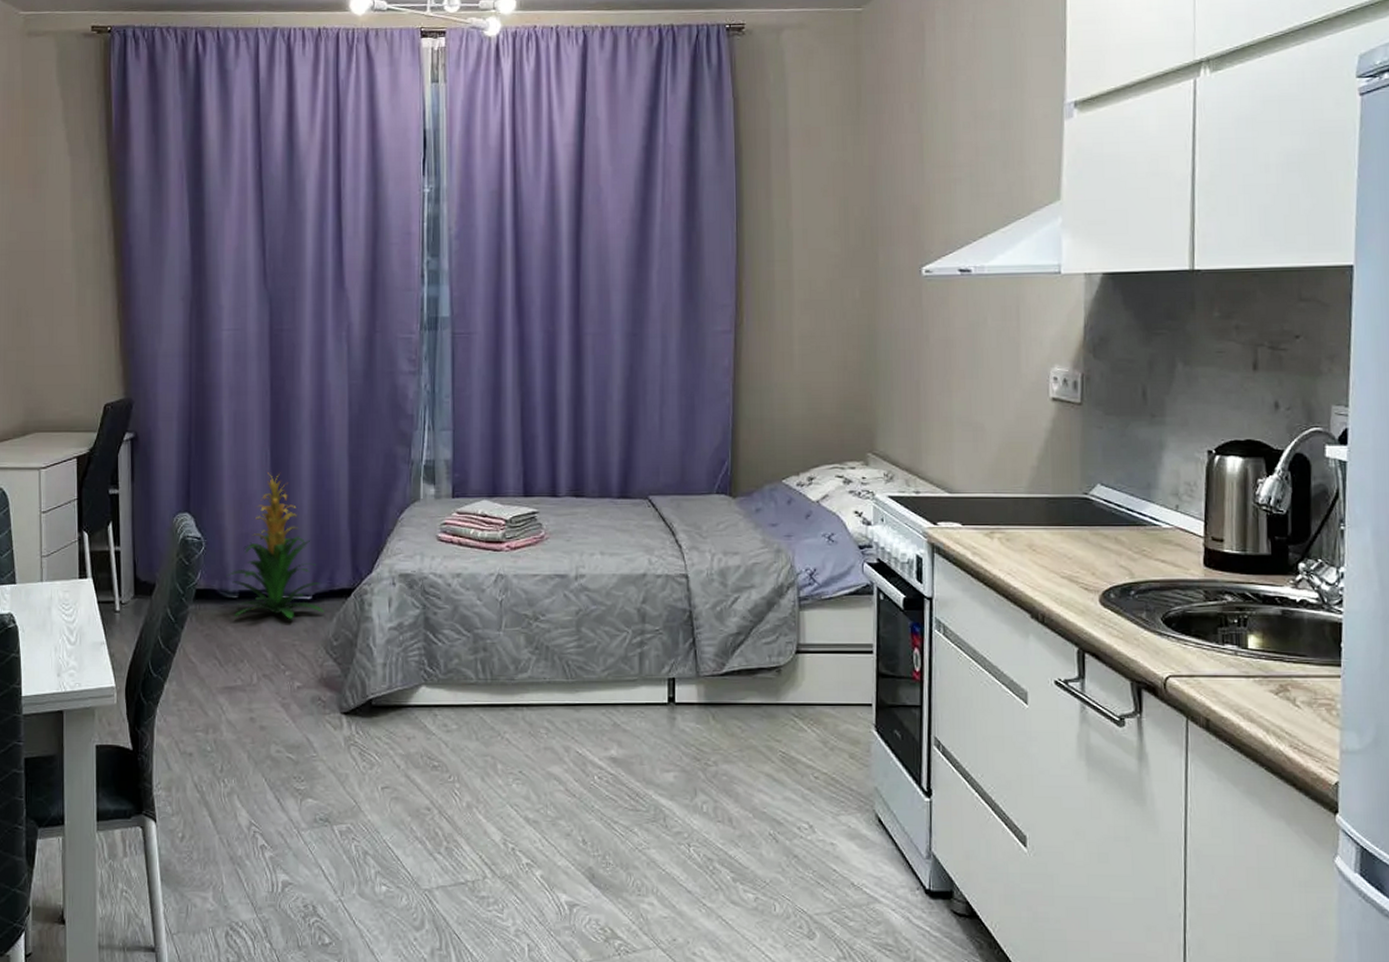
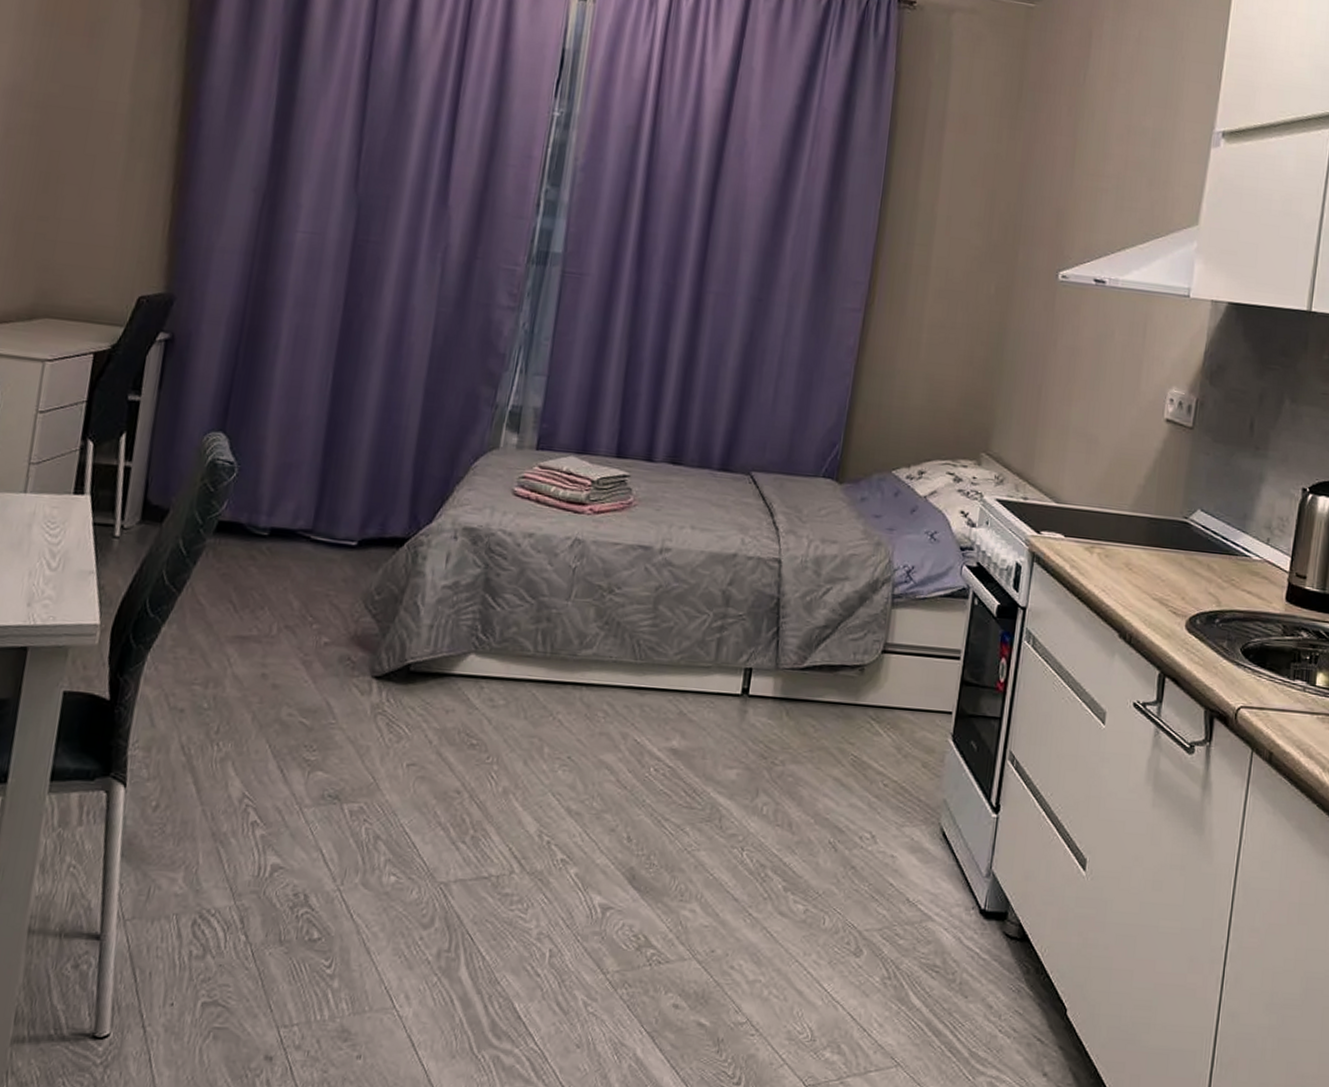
indoor plant: present [226,472,325,619] -> none [258,397,372,565]

